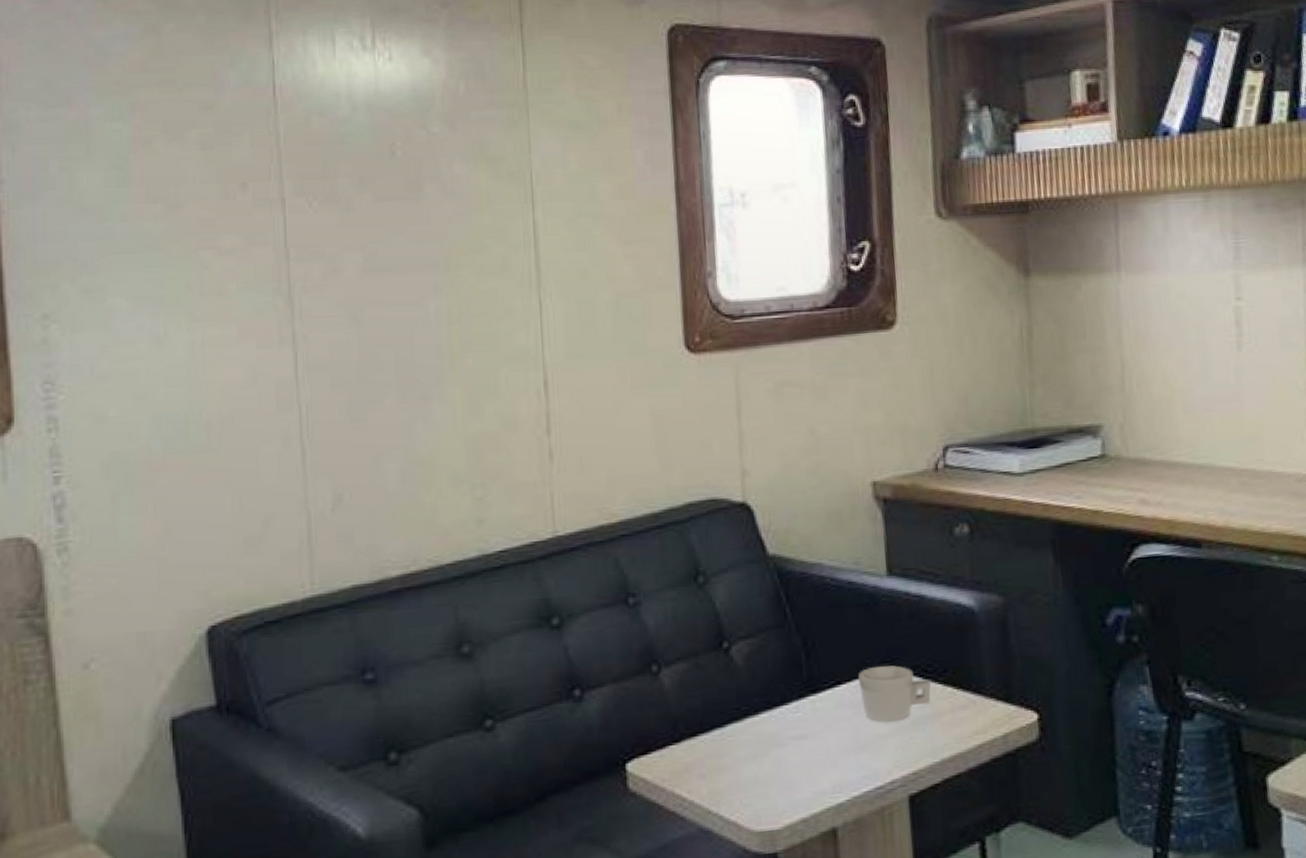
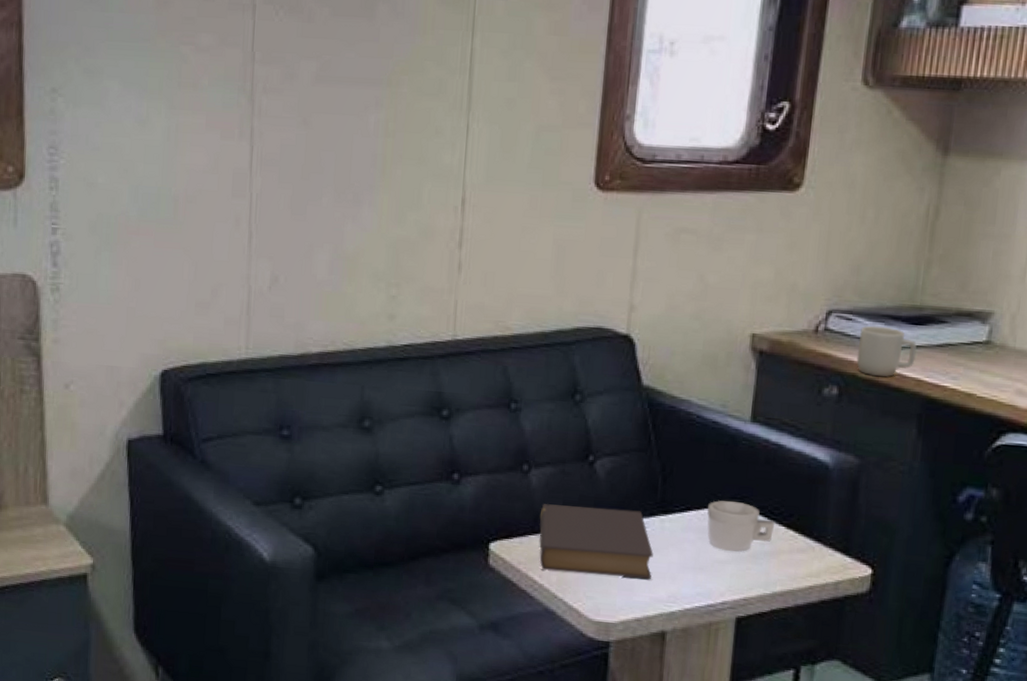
book: none [677,695,811,784] -> present [539,504,653,579]
mug: none [979,454,1038,507] -> present [856,325,917,377]

